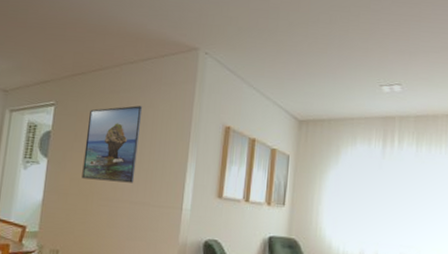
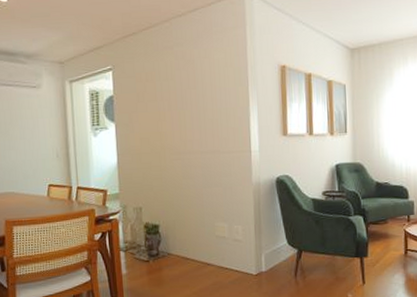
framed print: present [81,105,143,183] -> none [147,58,202,137]

